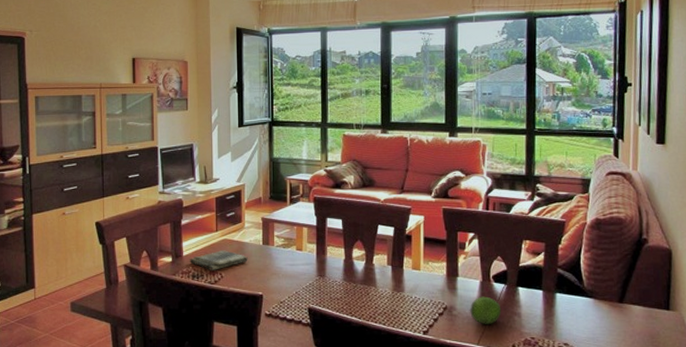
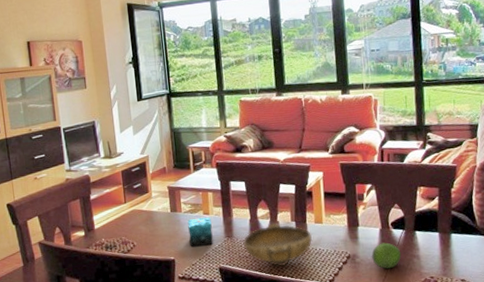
dish towel: present [189,250,248,270] -> none [101,220,158,241]
candle: none [279,253,304,284] -> present [187,217,213,247]
bowl: none [335,265,409,313] -> present [242,222,312,267]

